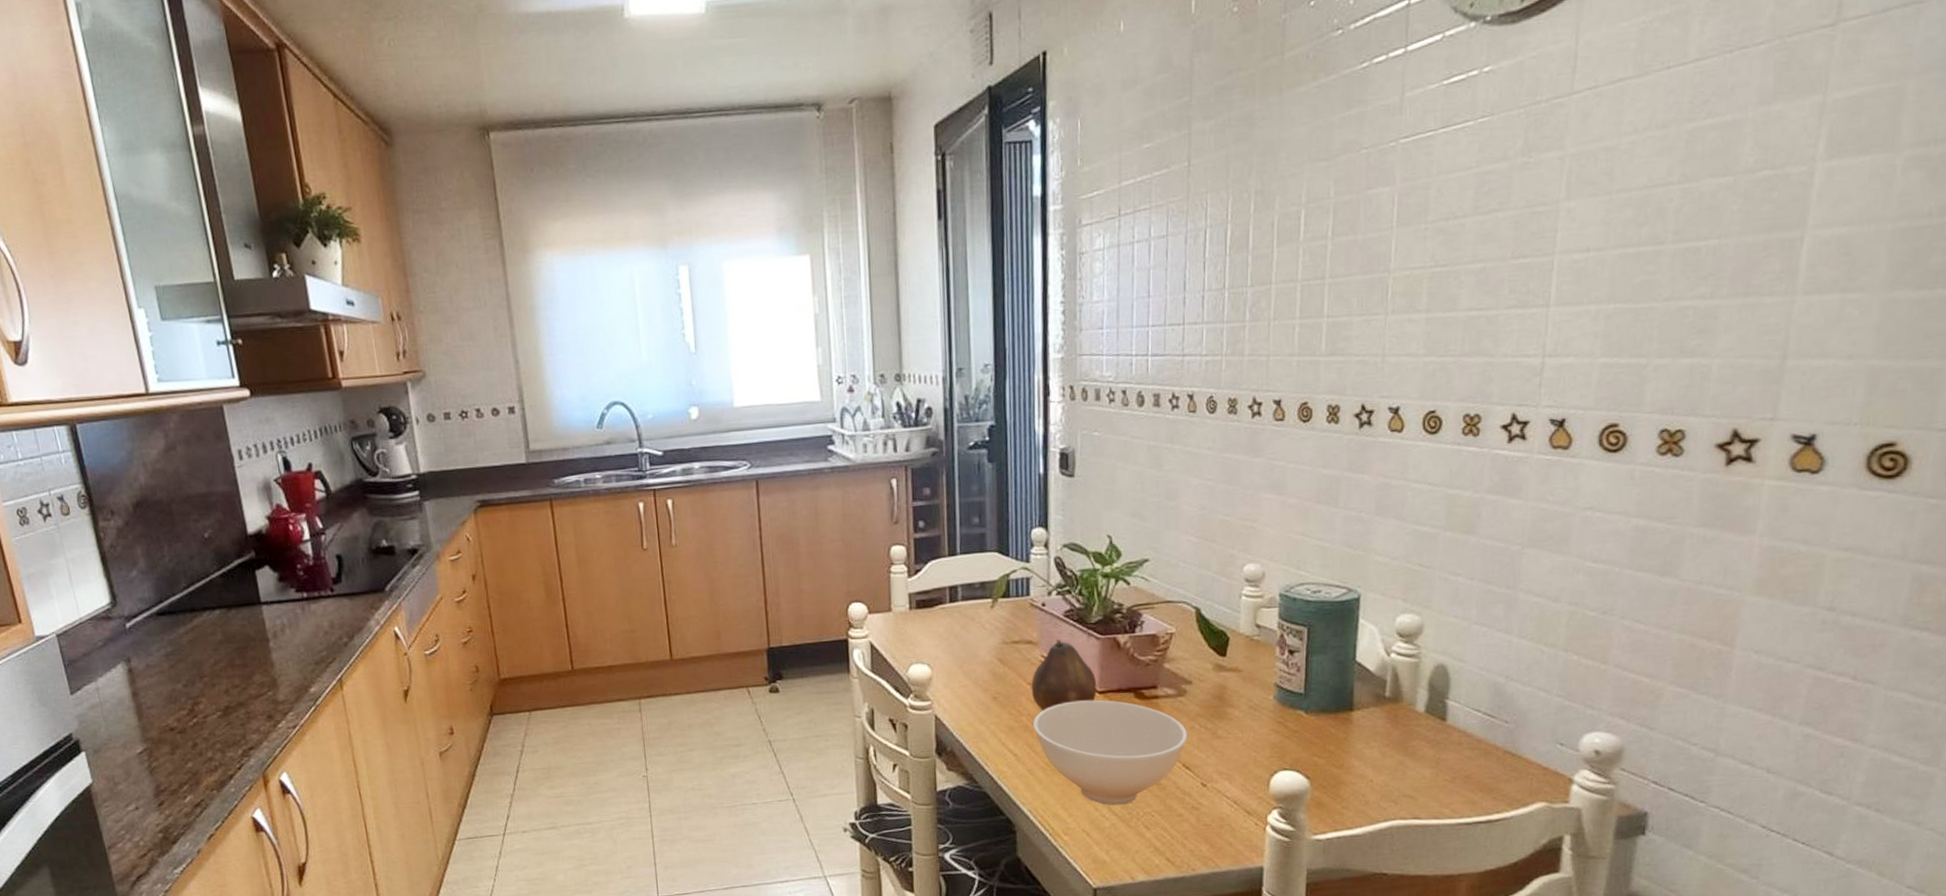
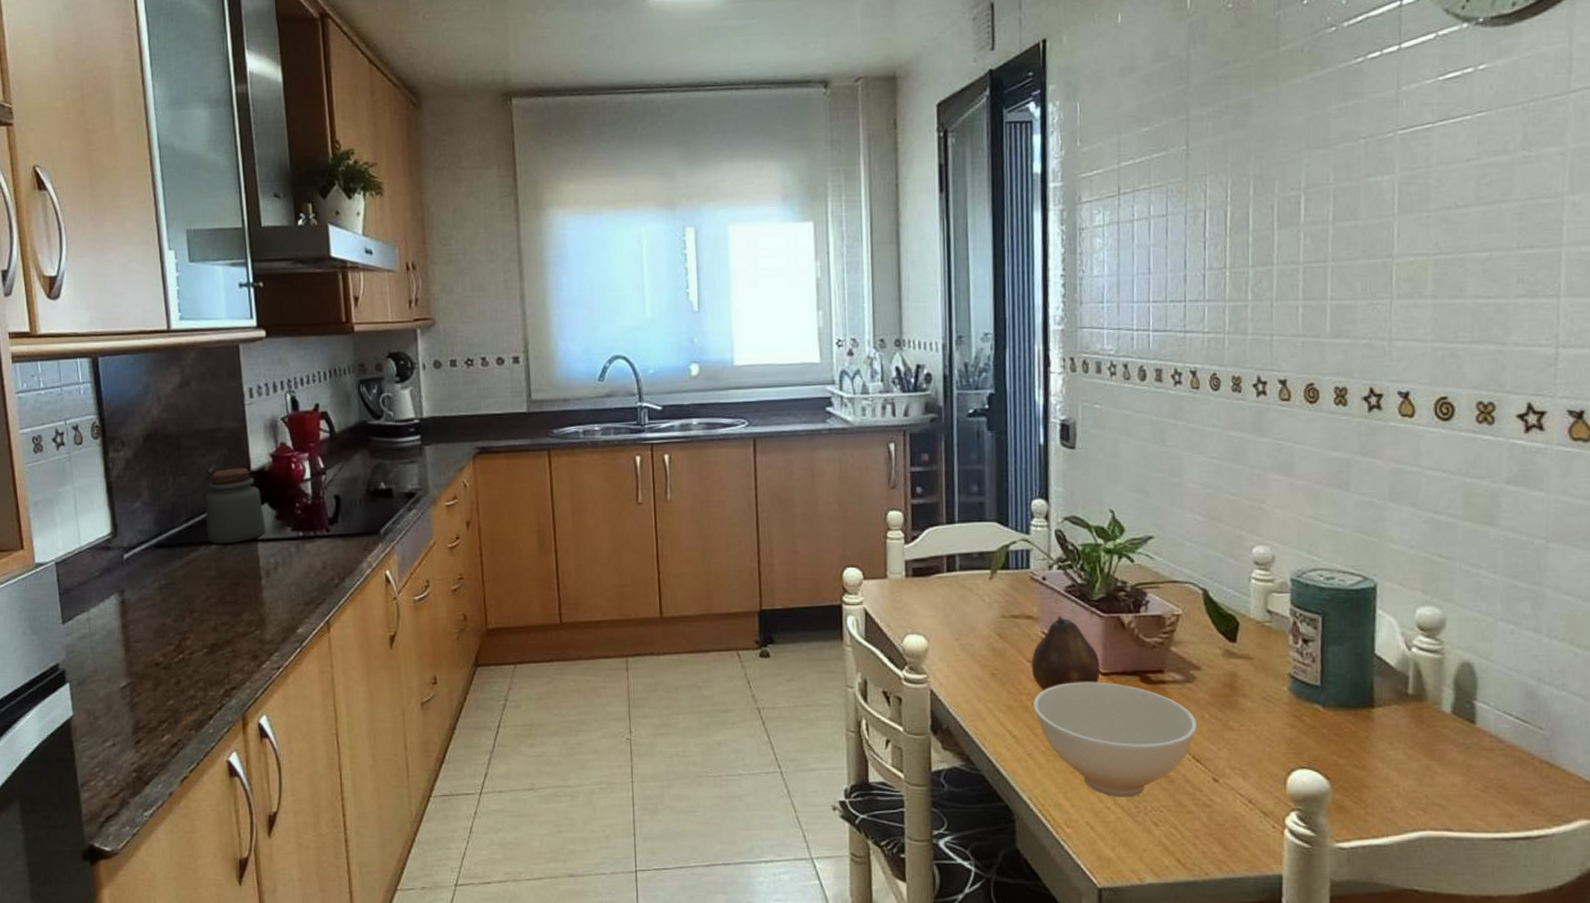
jar: none [203,531,269,610] -> present [204,467,266,545]

